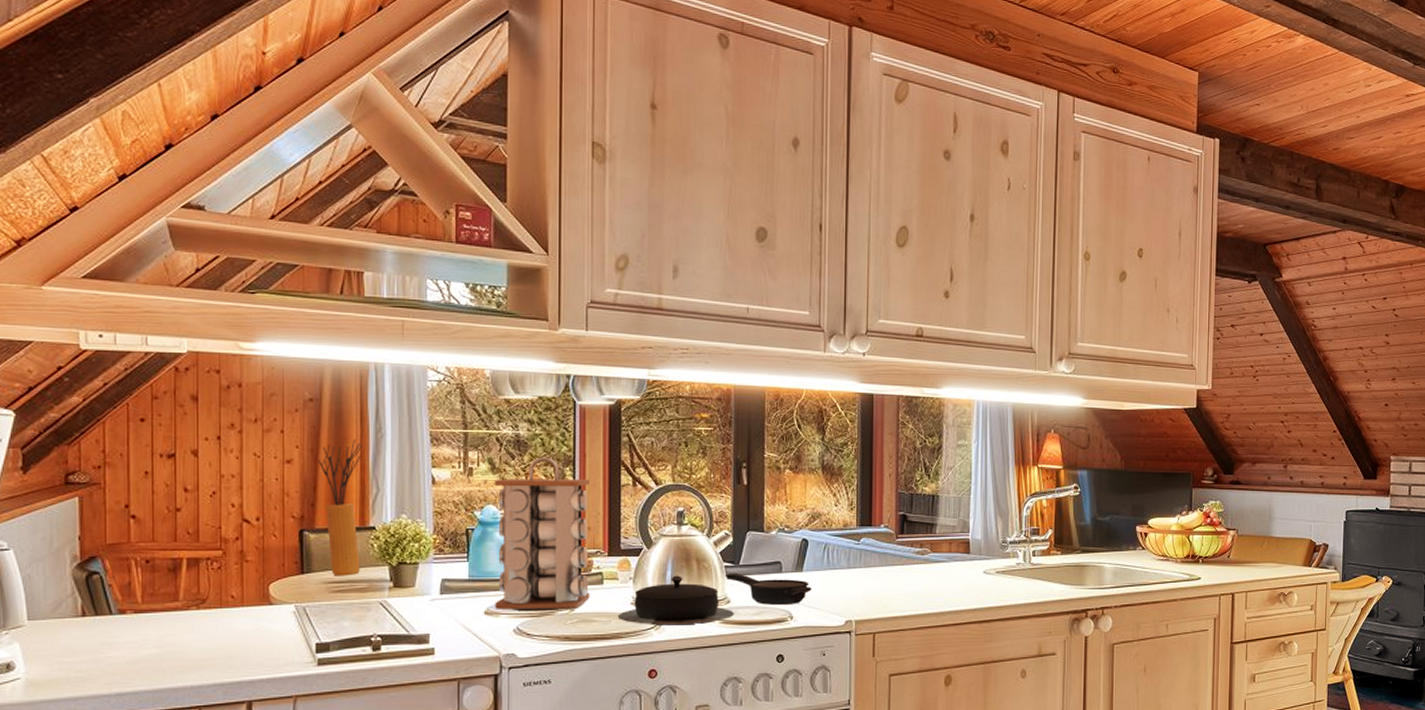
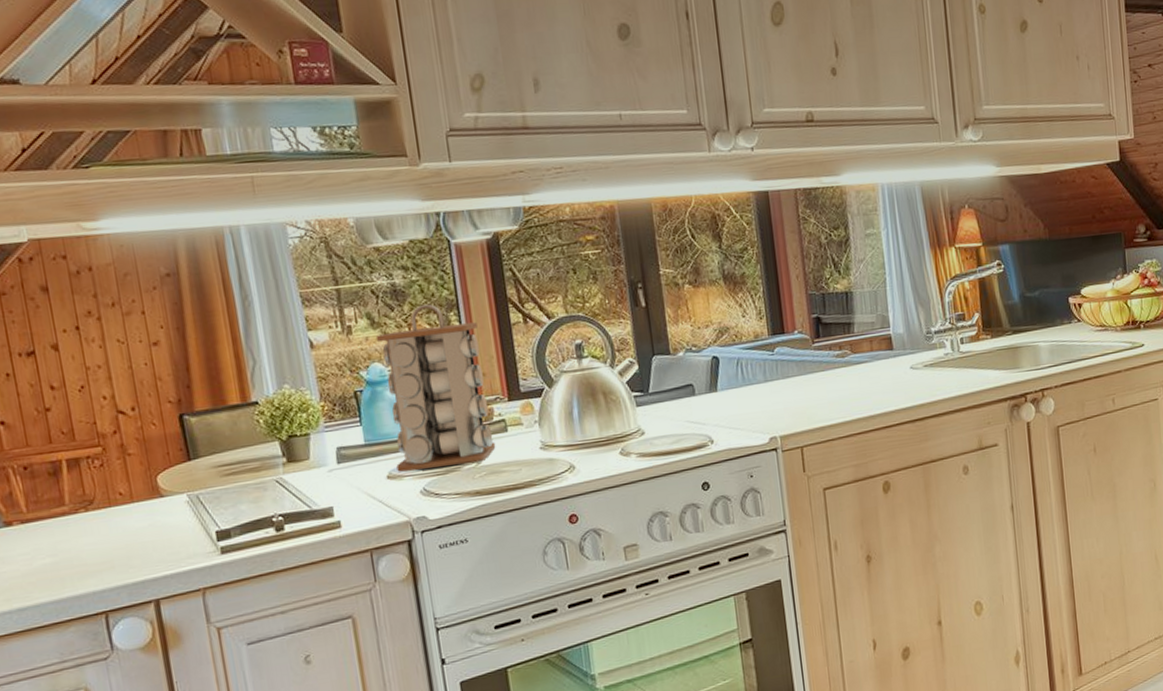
vase: present [318,439,362,576] -> none [186,311,250,459]
cooking pot: present [617,575,735,626] -> none [527,412,652,469]
frying pan: present [726,573,812,606] -> none [636,401,730,432]

